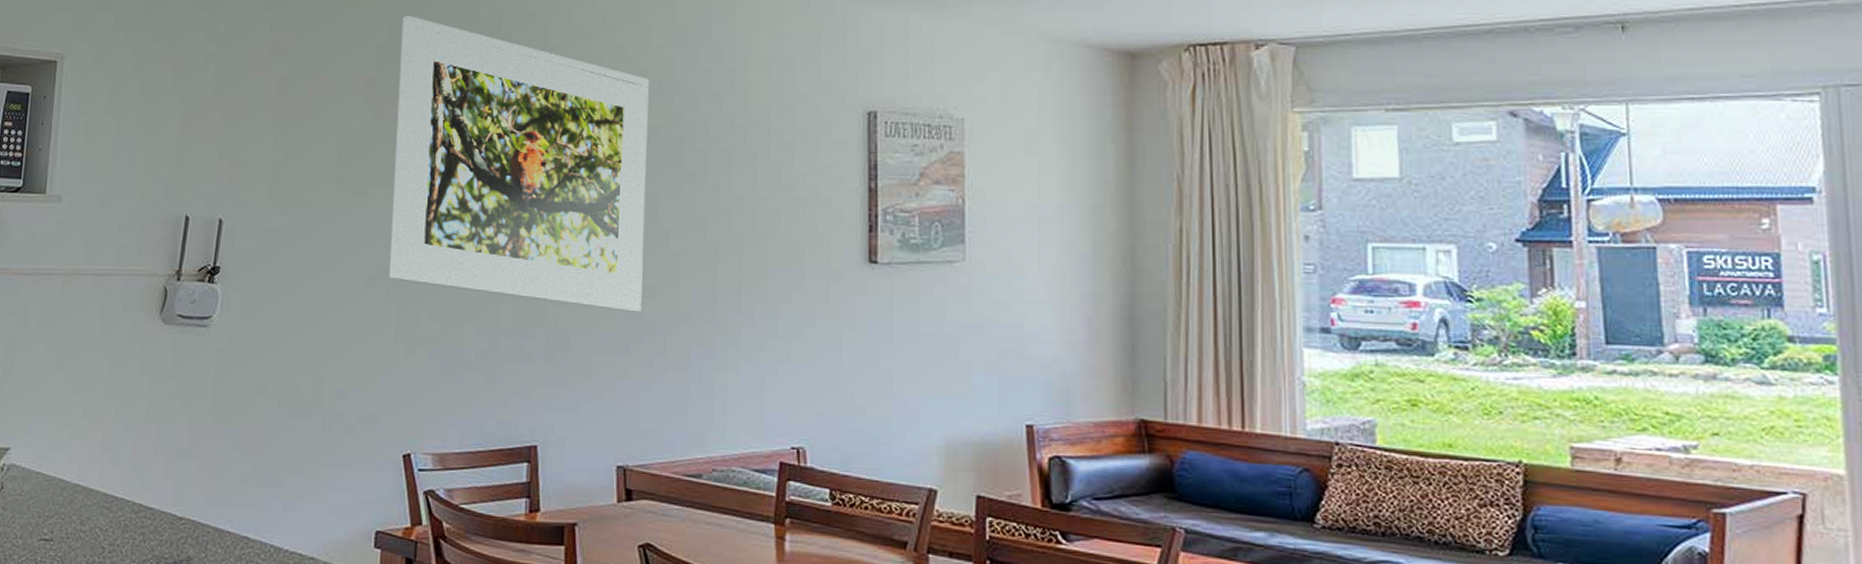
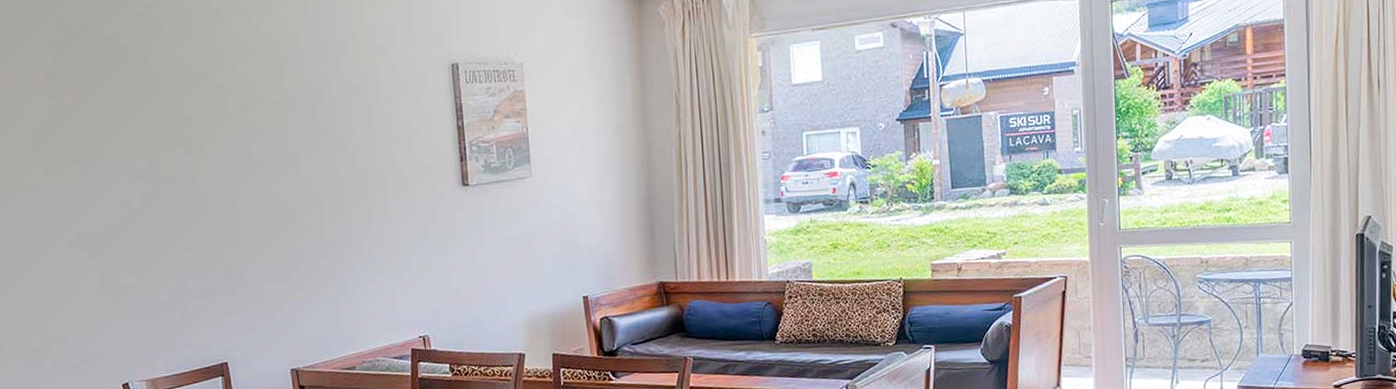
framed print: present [389,16,649,312] -> none [68,12,296,247]

